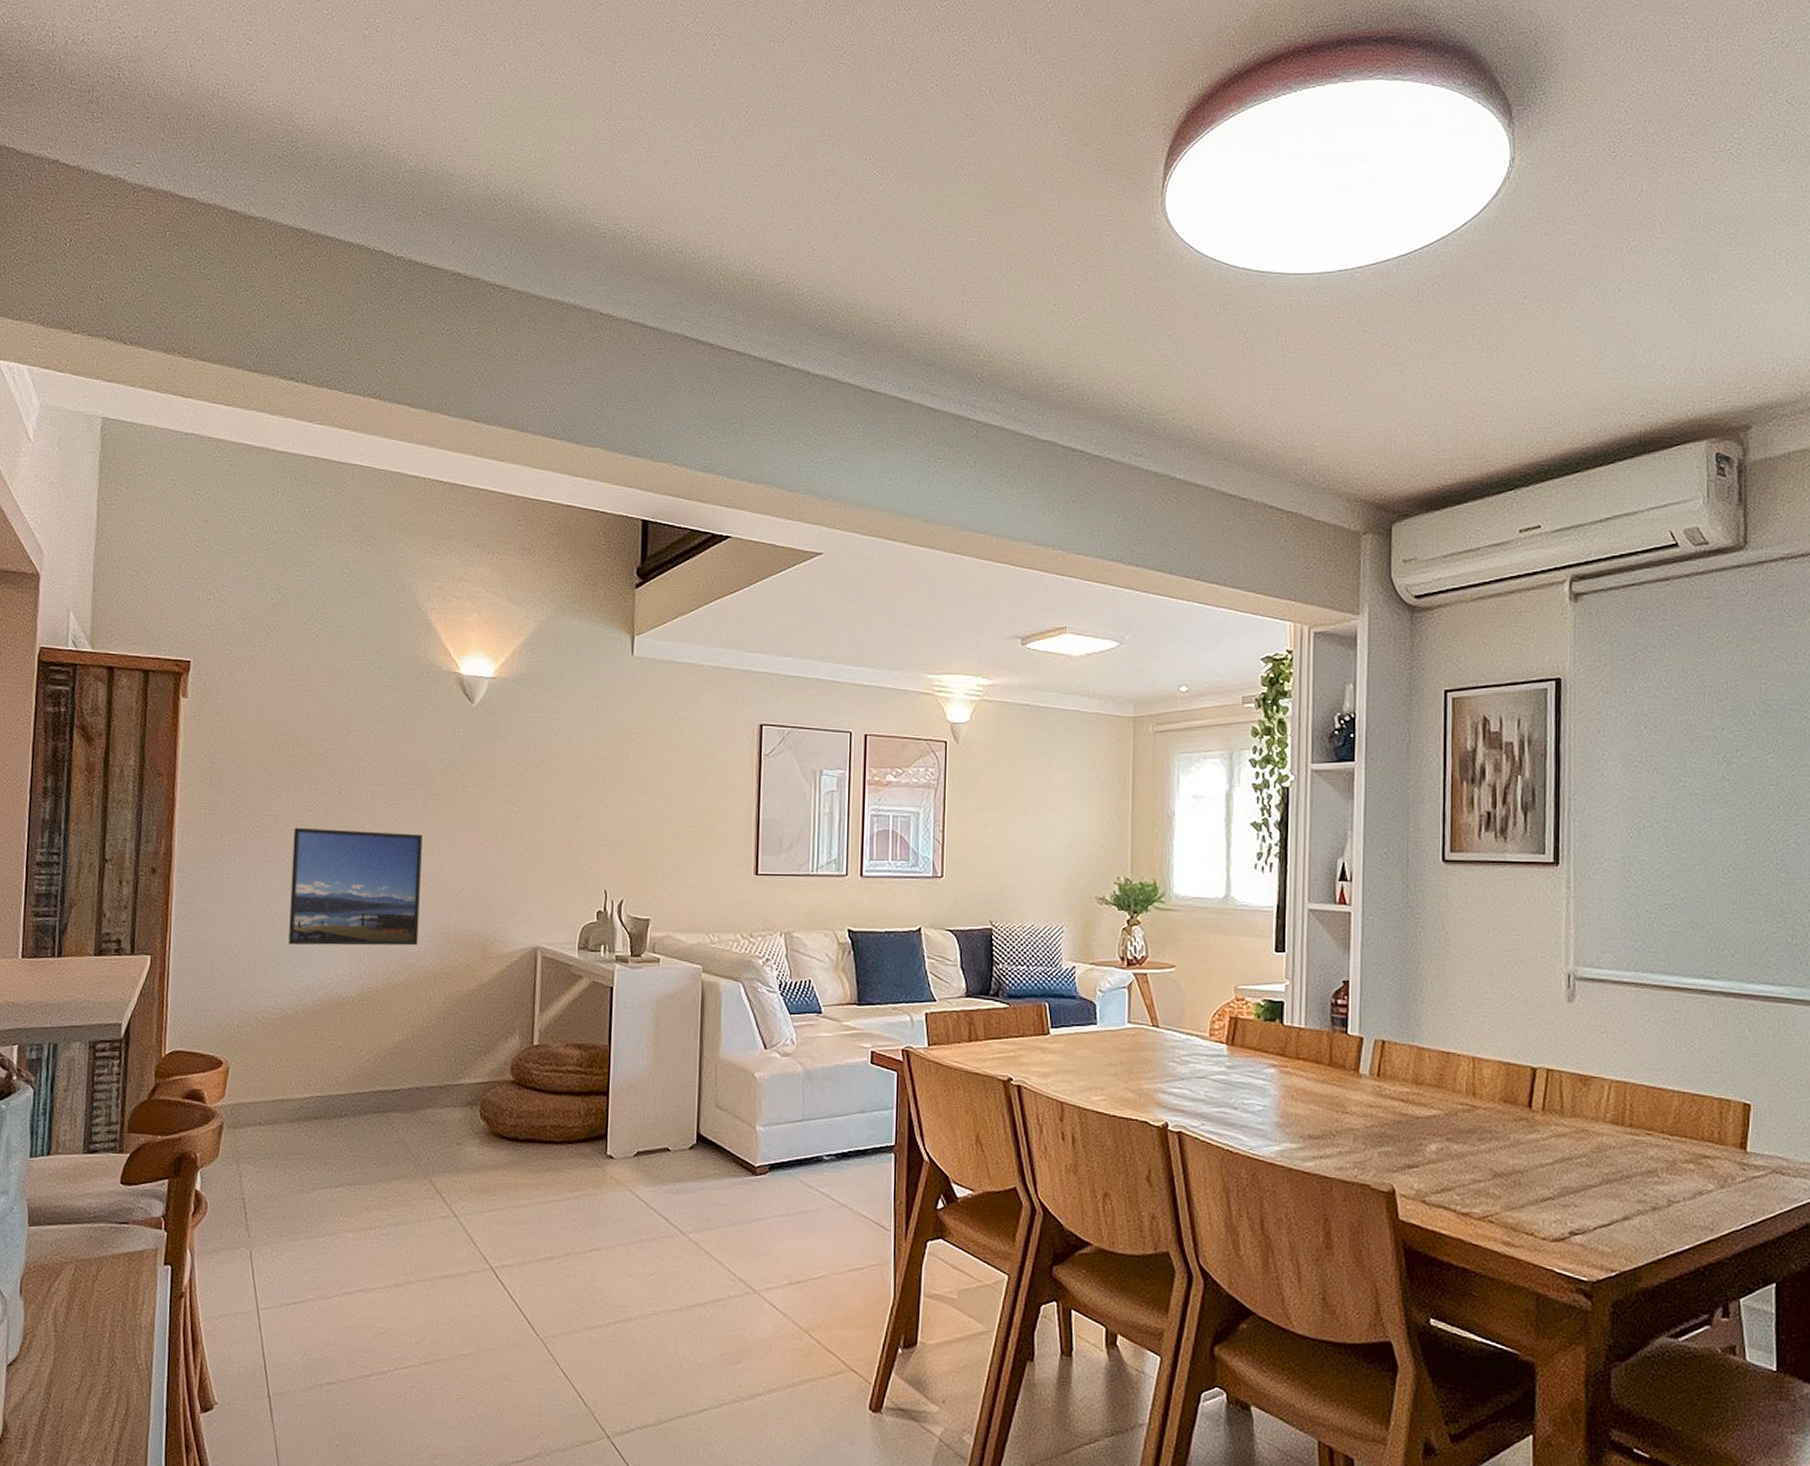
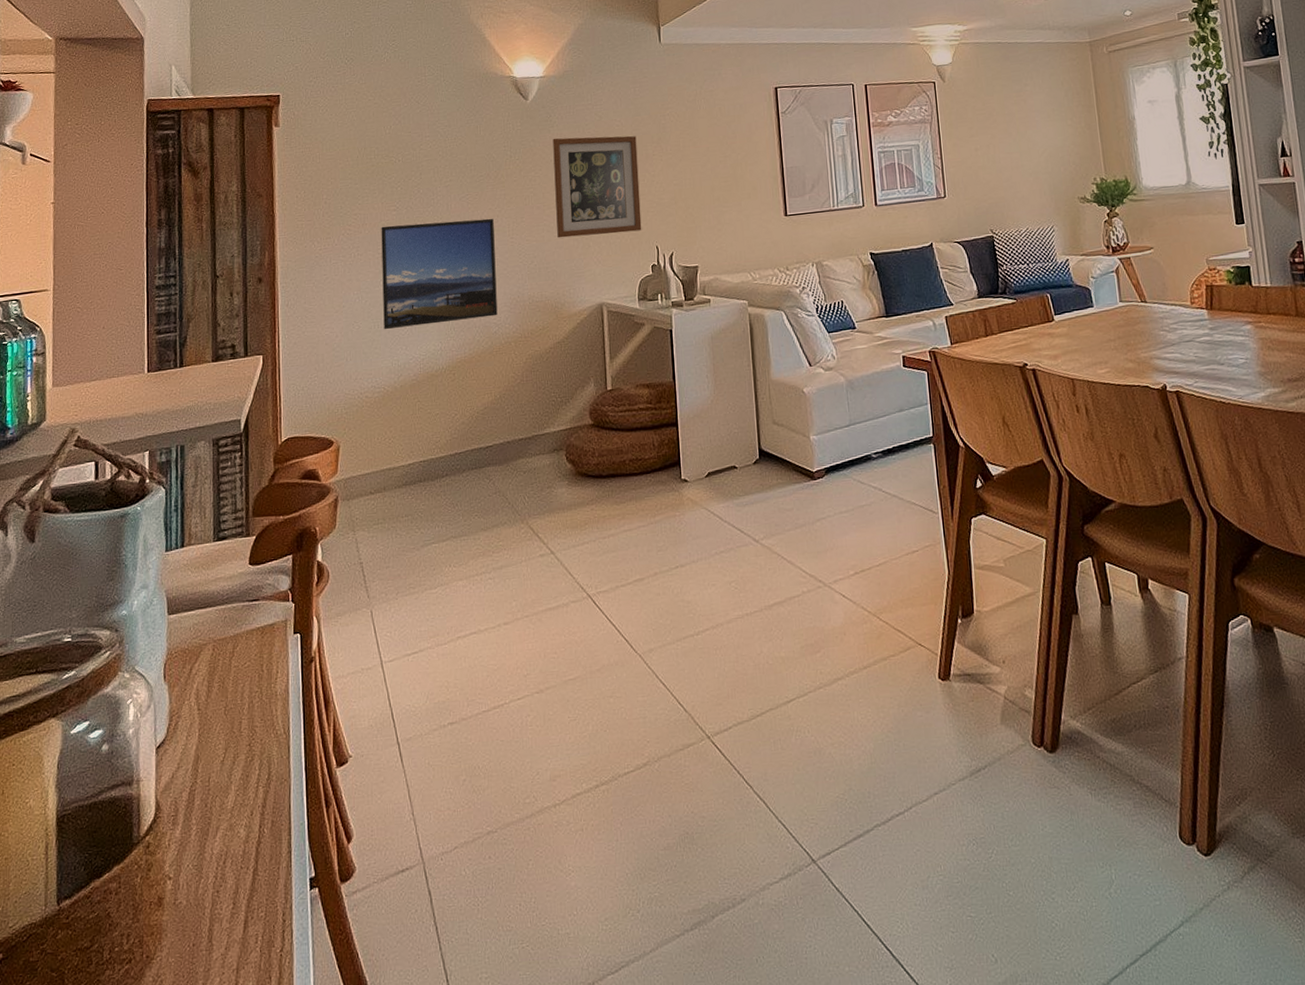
wall art: none [493,751,594,870] -> present [553,135,642,239]

